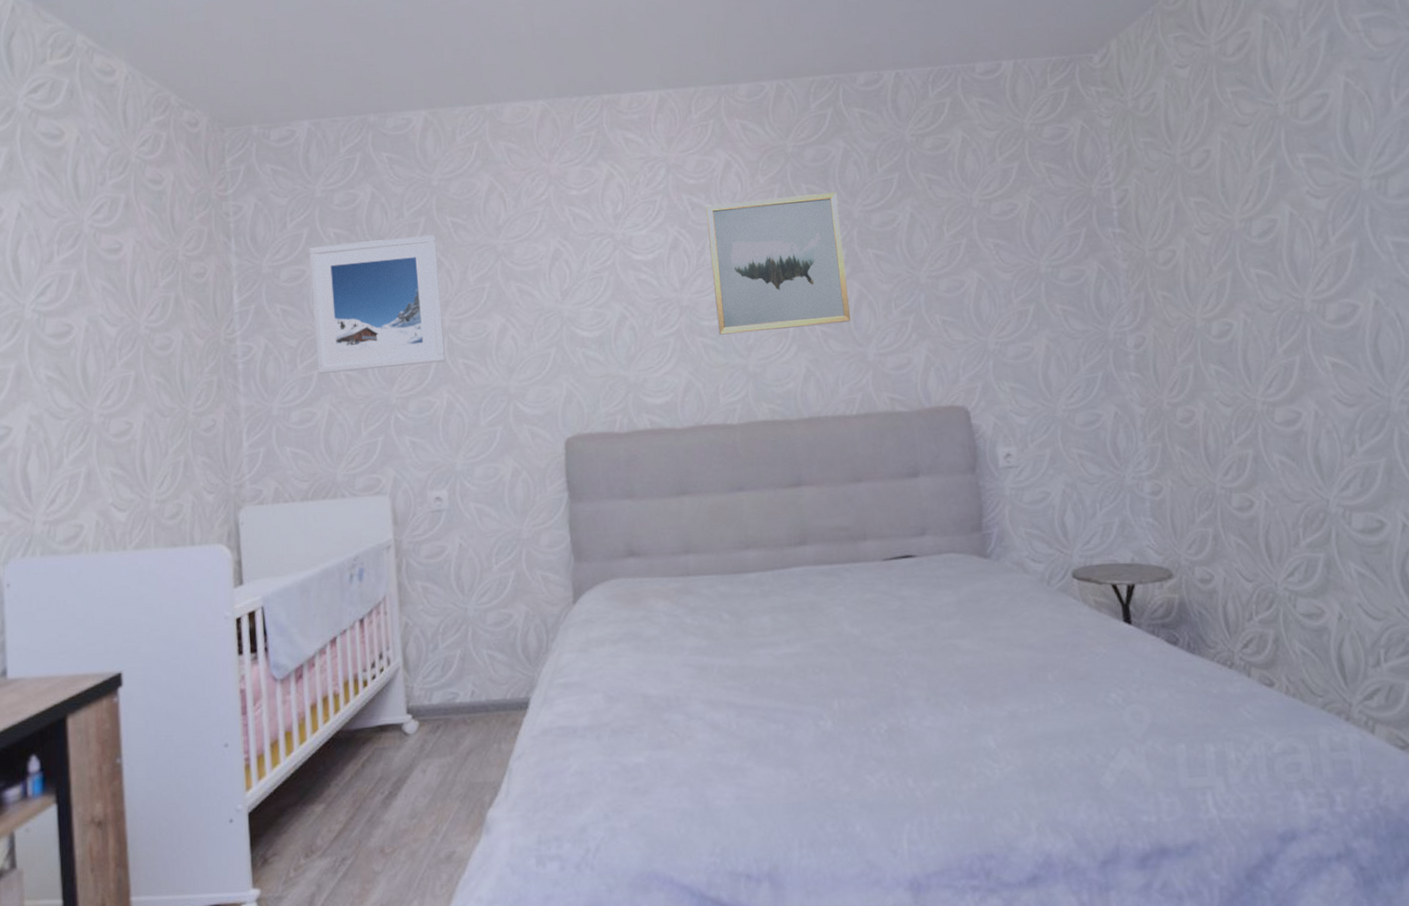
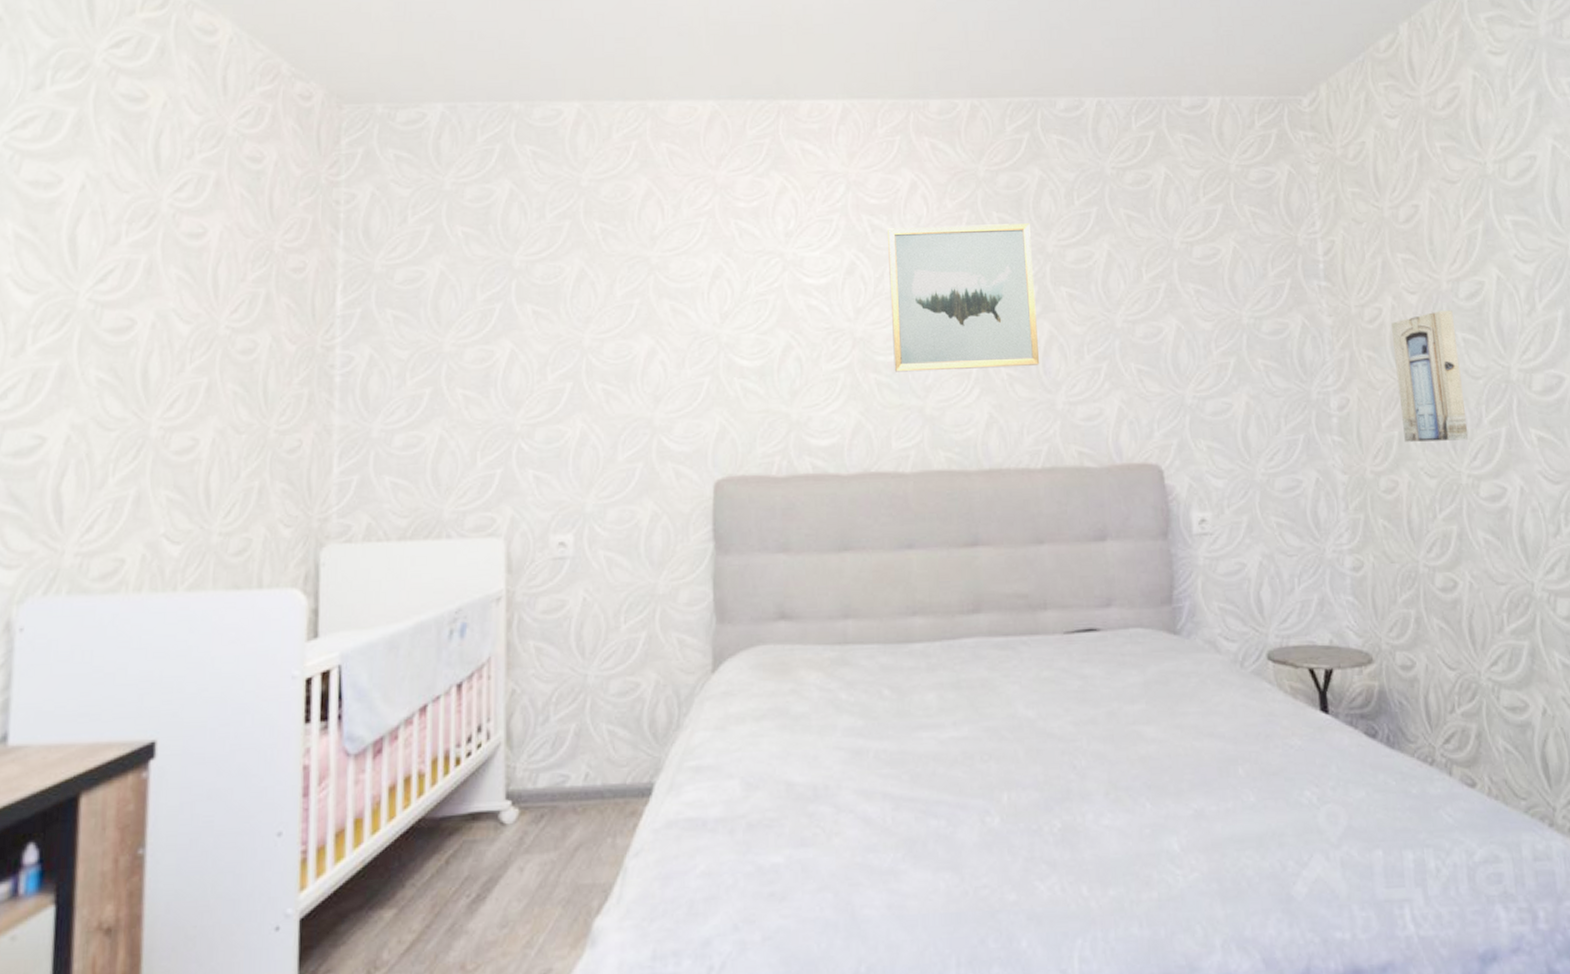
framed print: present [309,235,446,374] -> none [430,242,583,392]
wall art: none [1184,248,1263,374] -> present [1390,310,1469,442]

